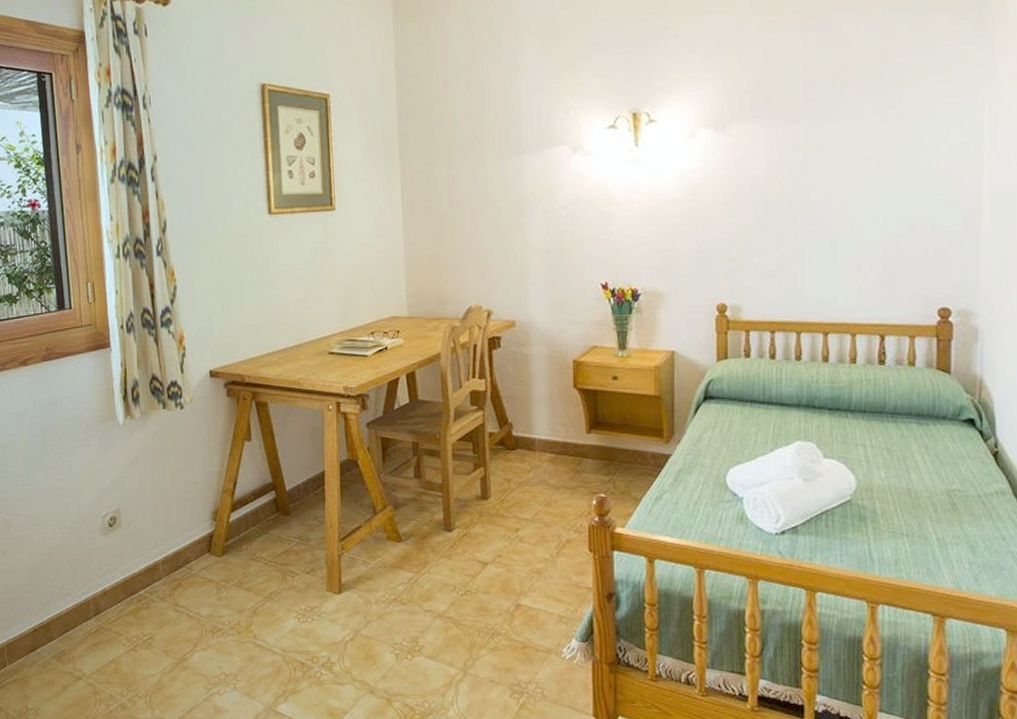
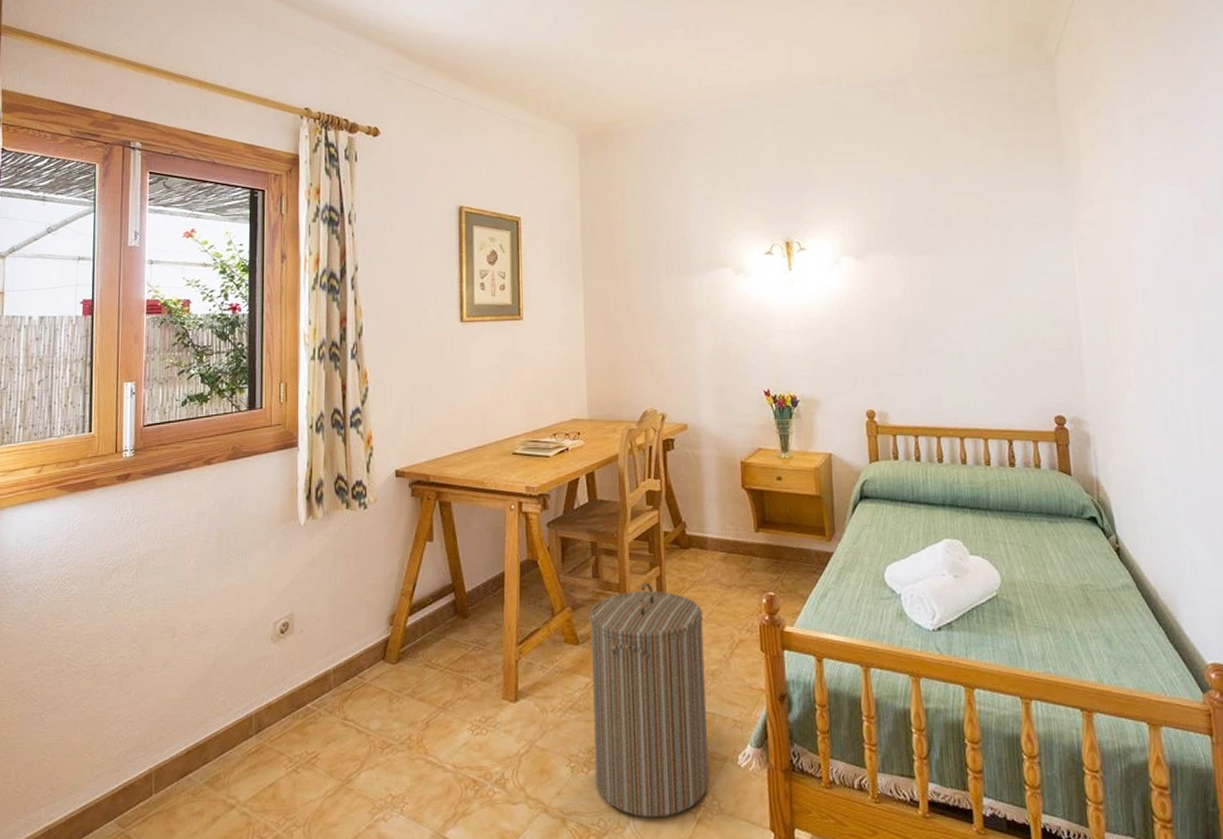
laundry hamper: none [411,482,533,701] -> present [589,582,709,817]

